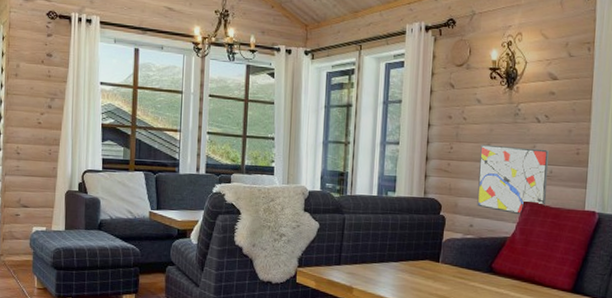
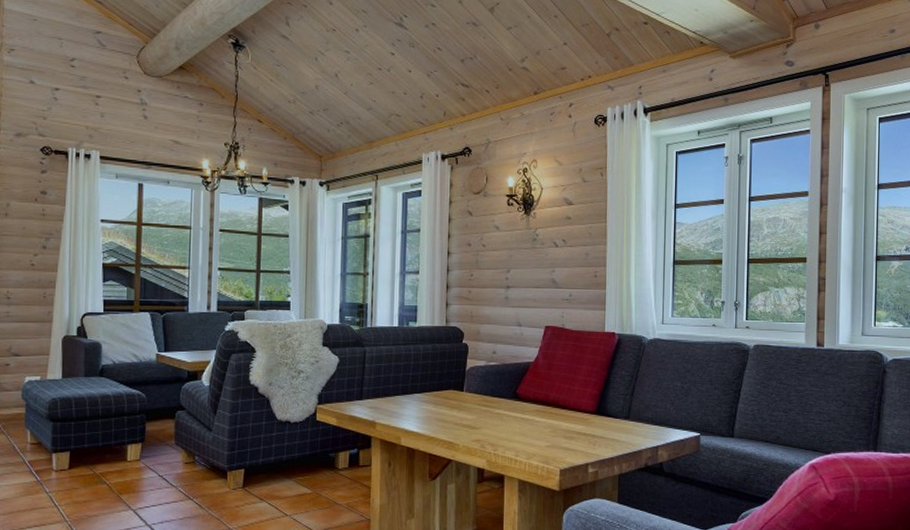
wall art: present [477,144,549,215] -> none [499,270,568,339]

